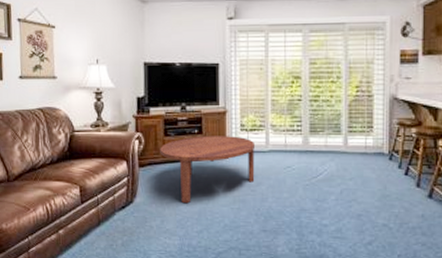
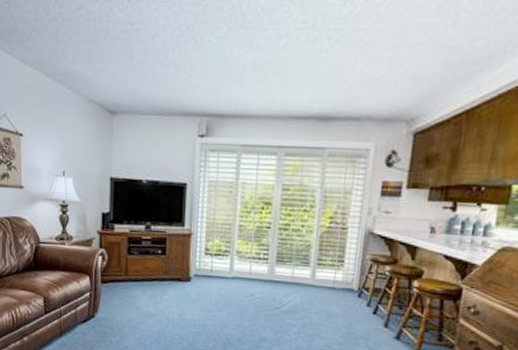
coffee table: present [160,136,255,204] -> none [123,257,218,323]

